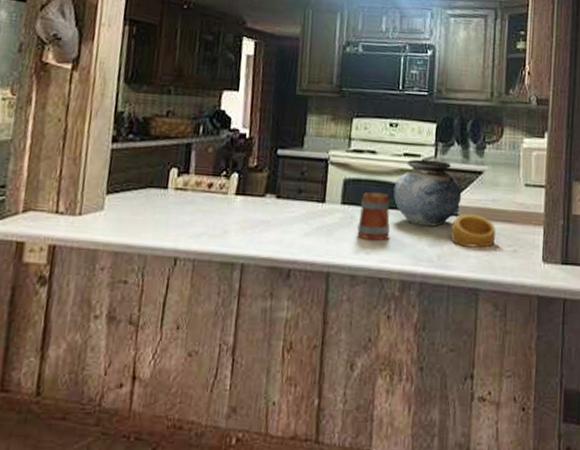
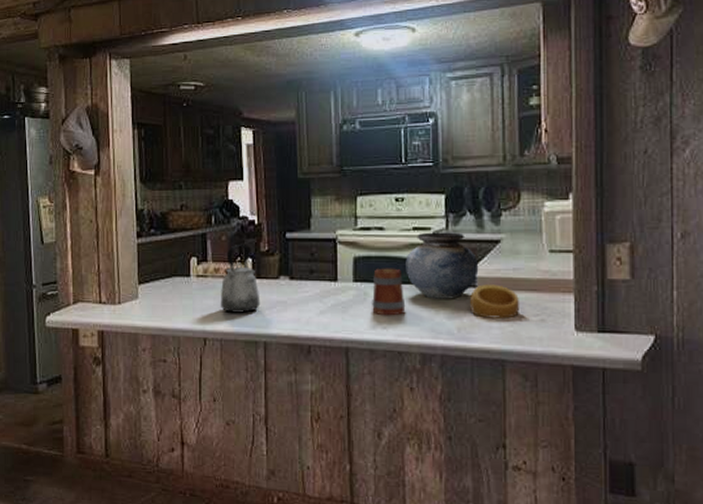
kettle: none [198,157,243,232] -> present [221,244,260,313]

